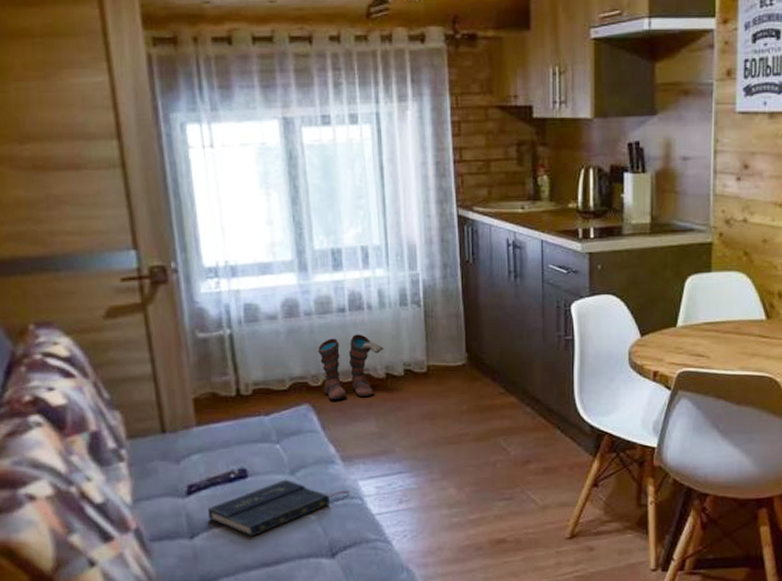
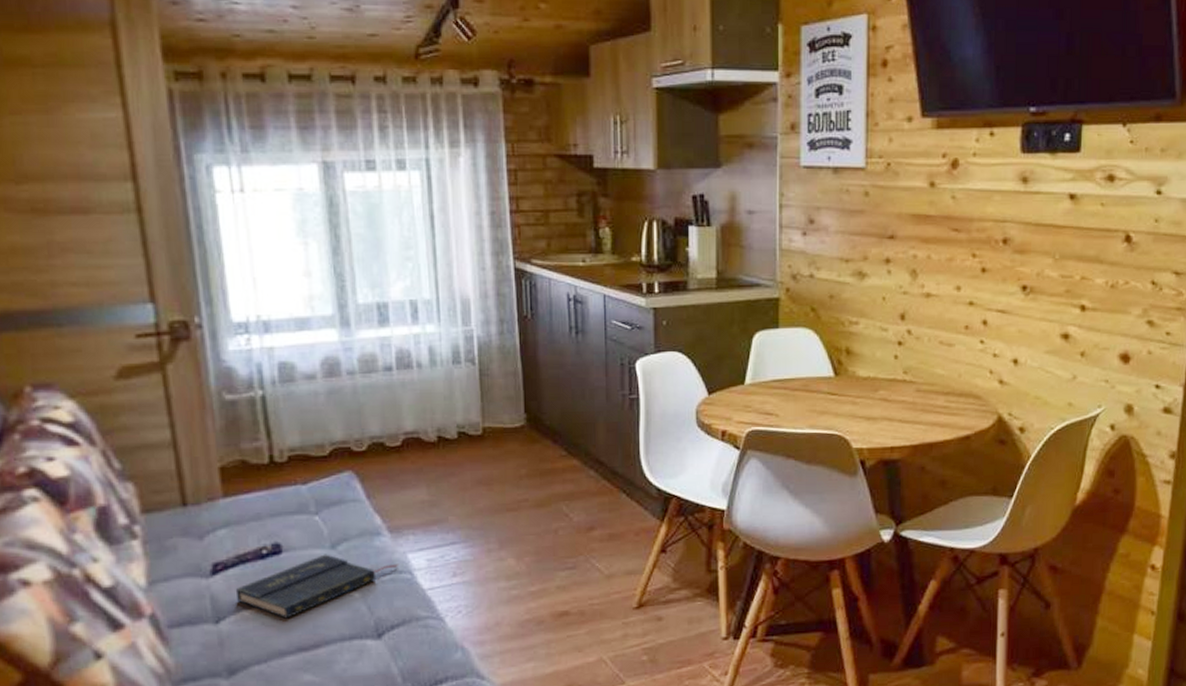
boots: present [318,334,384,401] -> none [362,394,435,467]

